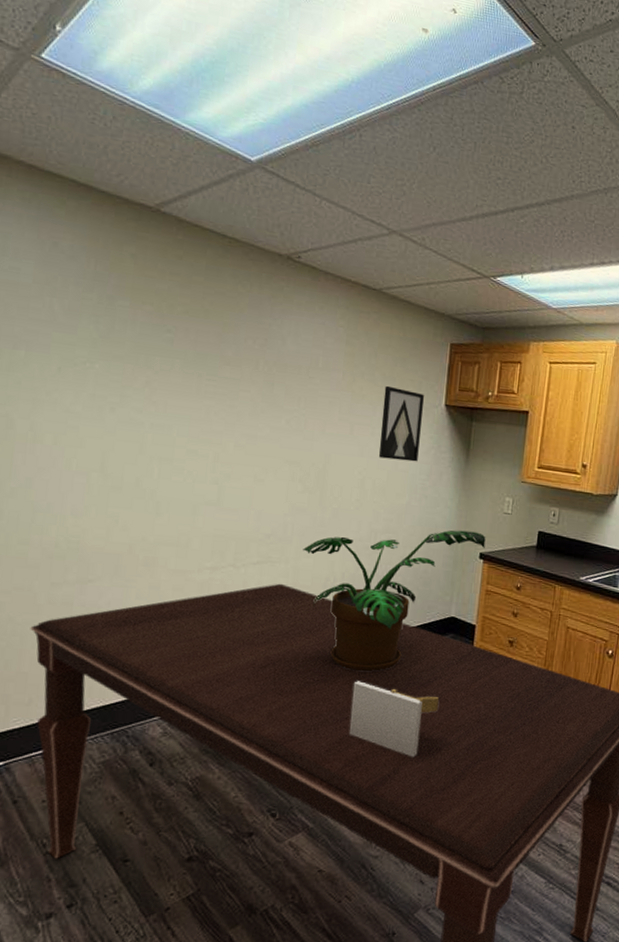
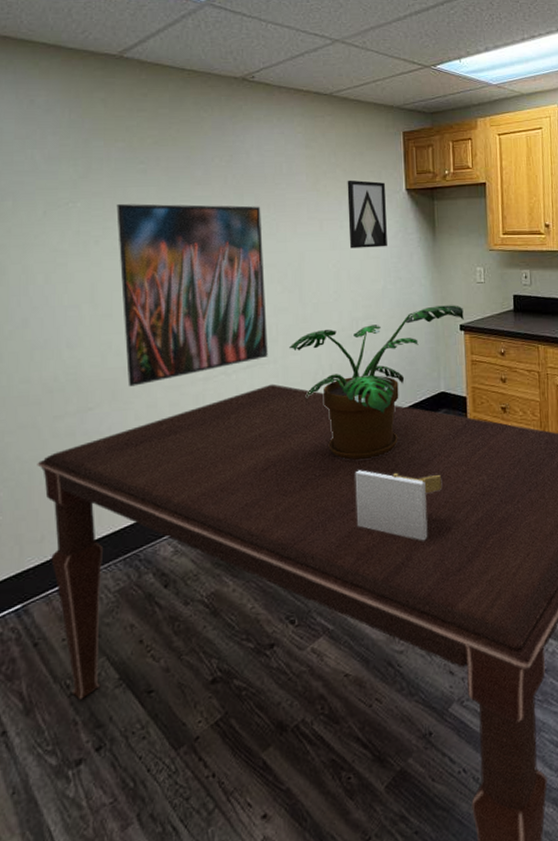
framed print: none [132,372,291,565] -> present [116,204,268,387]

